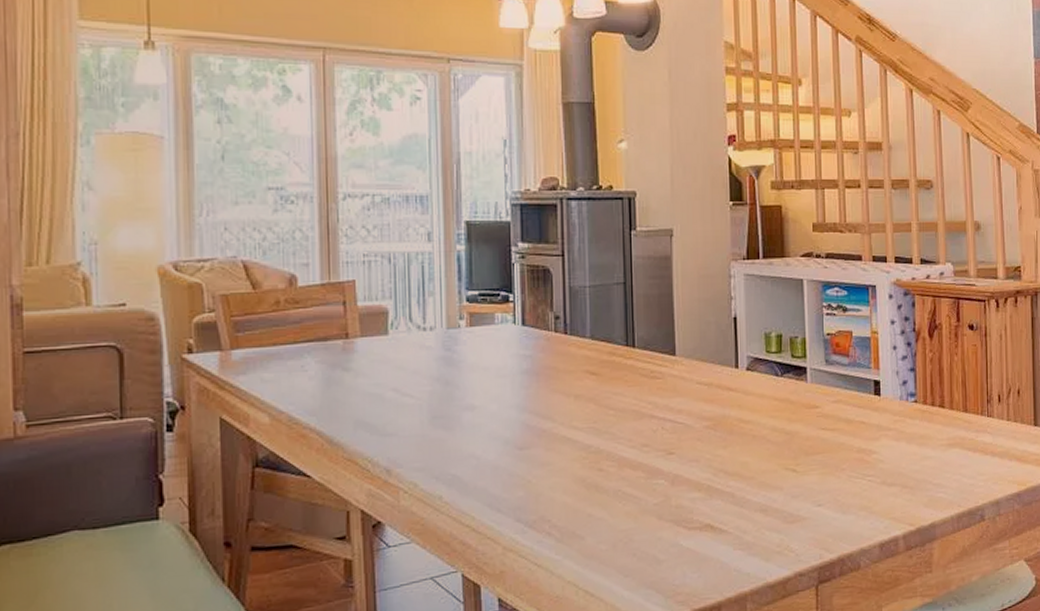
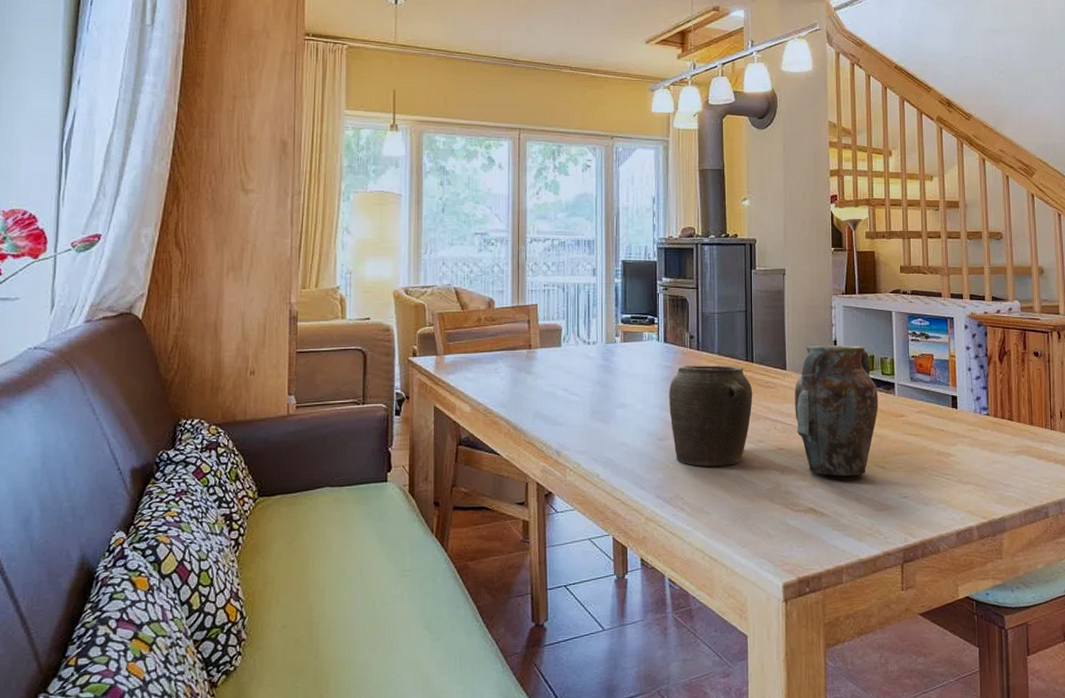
jar set: none [530,322,788,484] -> present [669,345,879,476]

